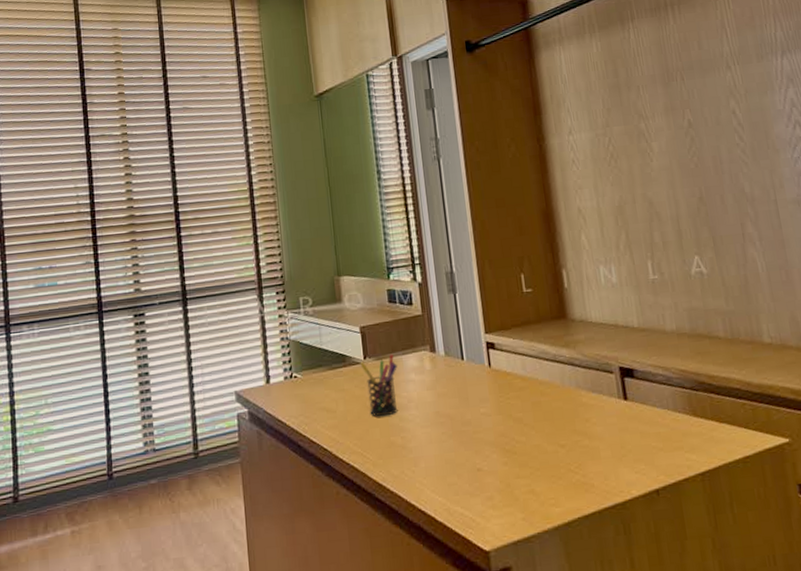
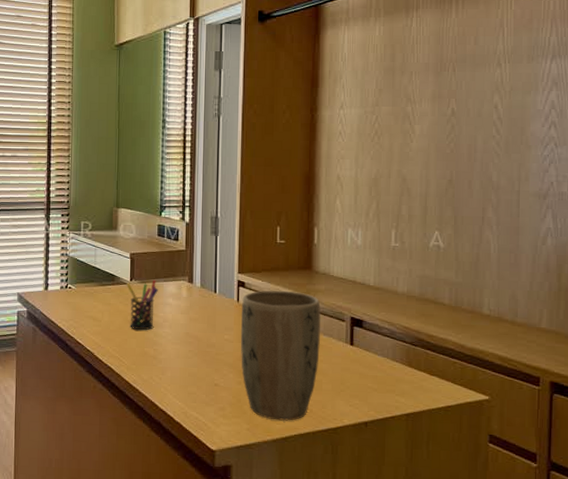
plant pot: none [494,346,593,503] -> present [240,290,322,421]

